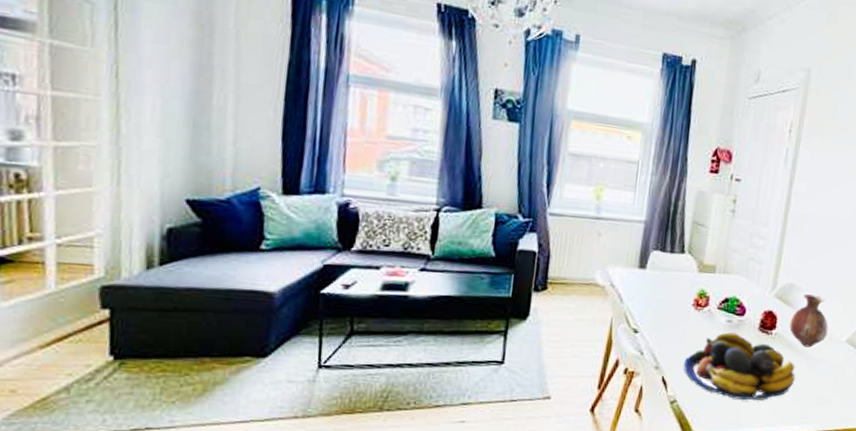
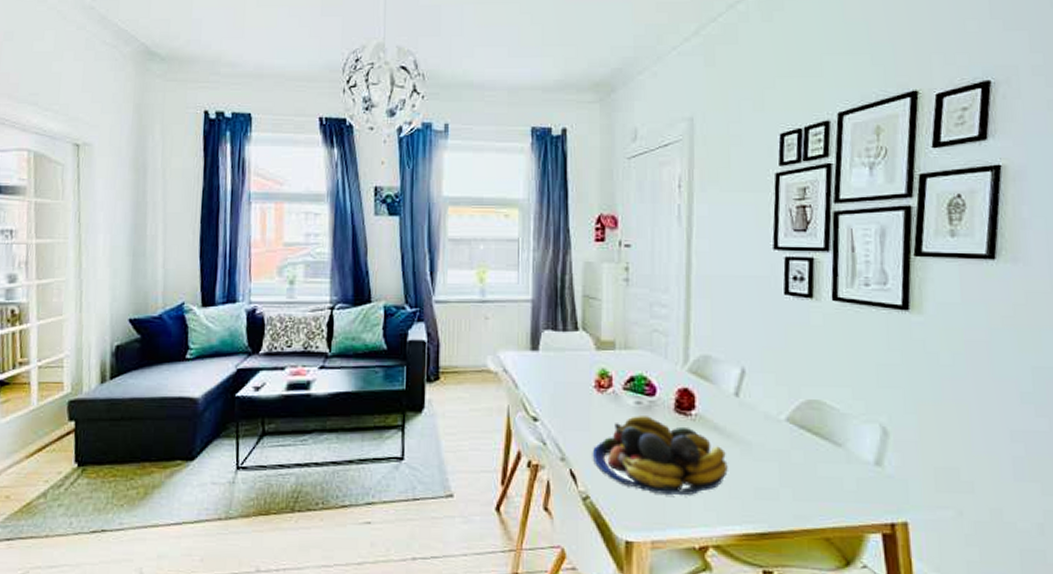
vase: present [789,293,829,348] -> none [712,365,761,429]

